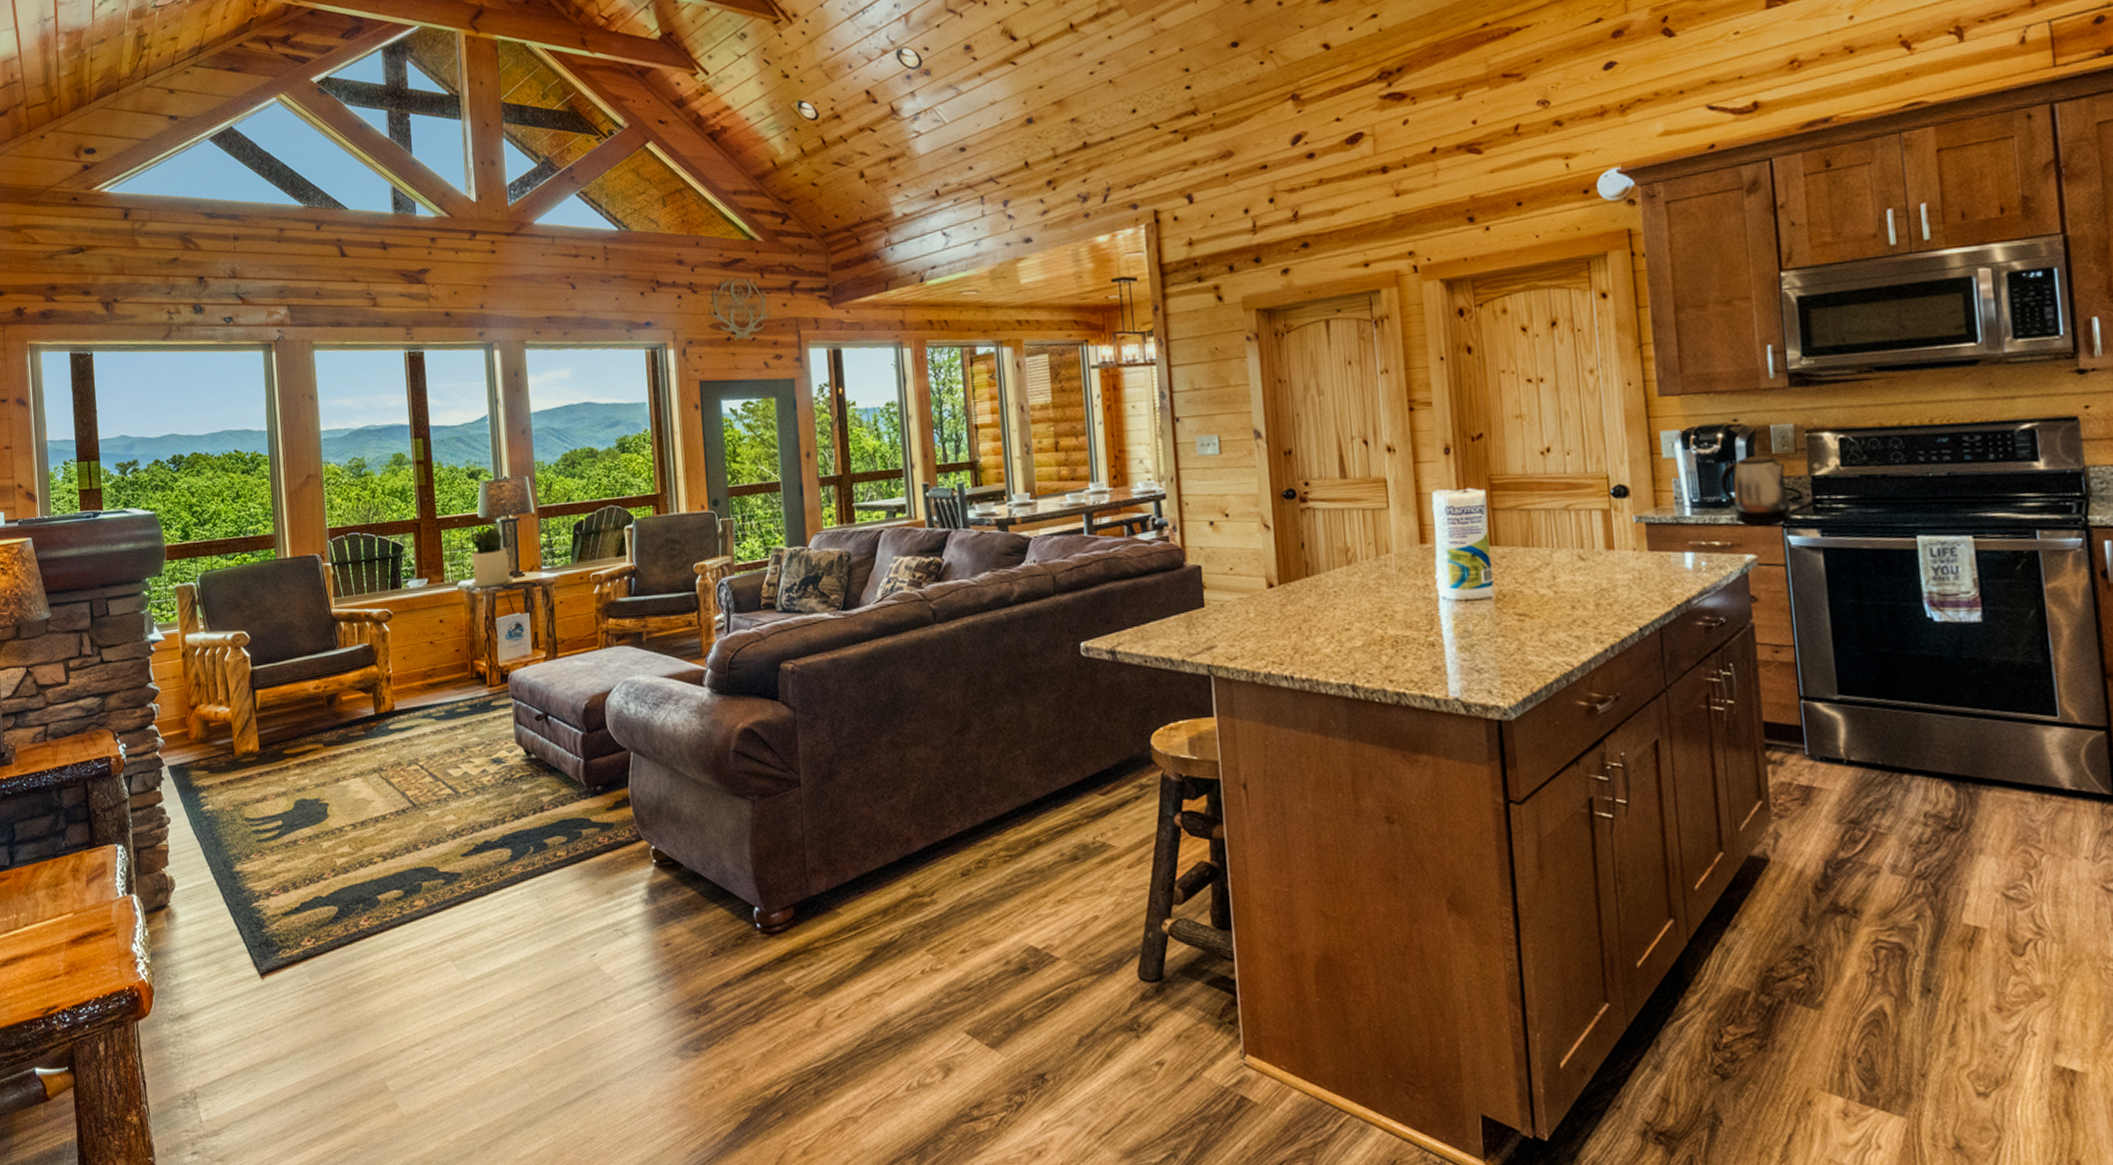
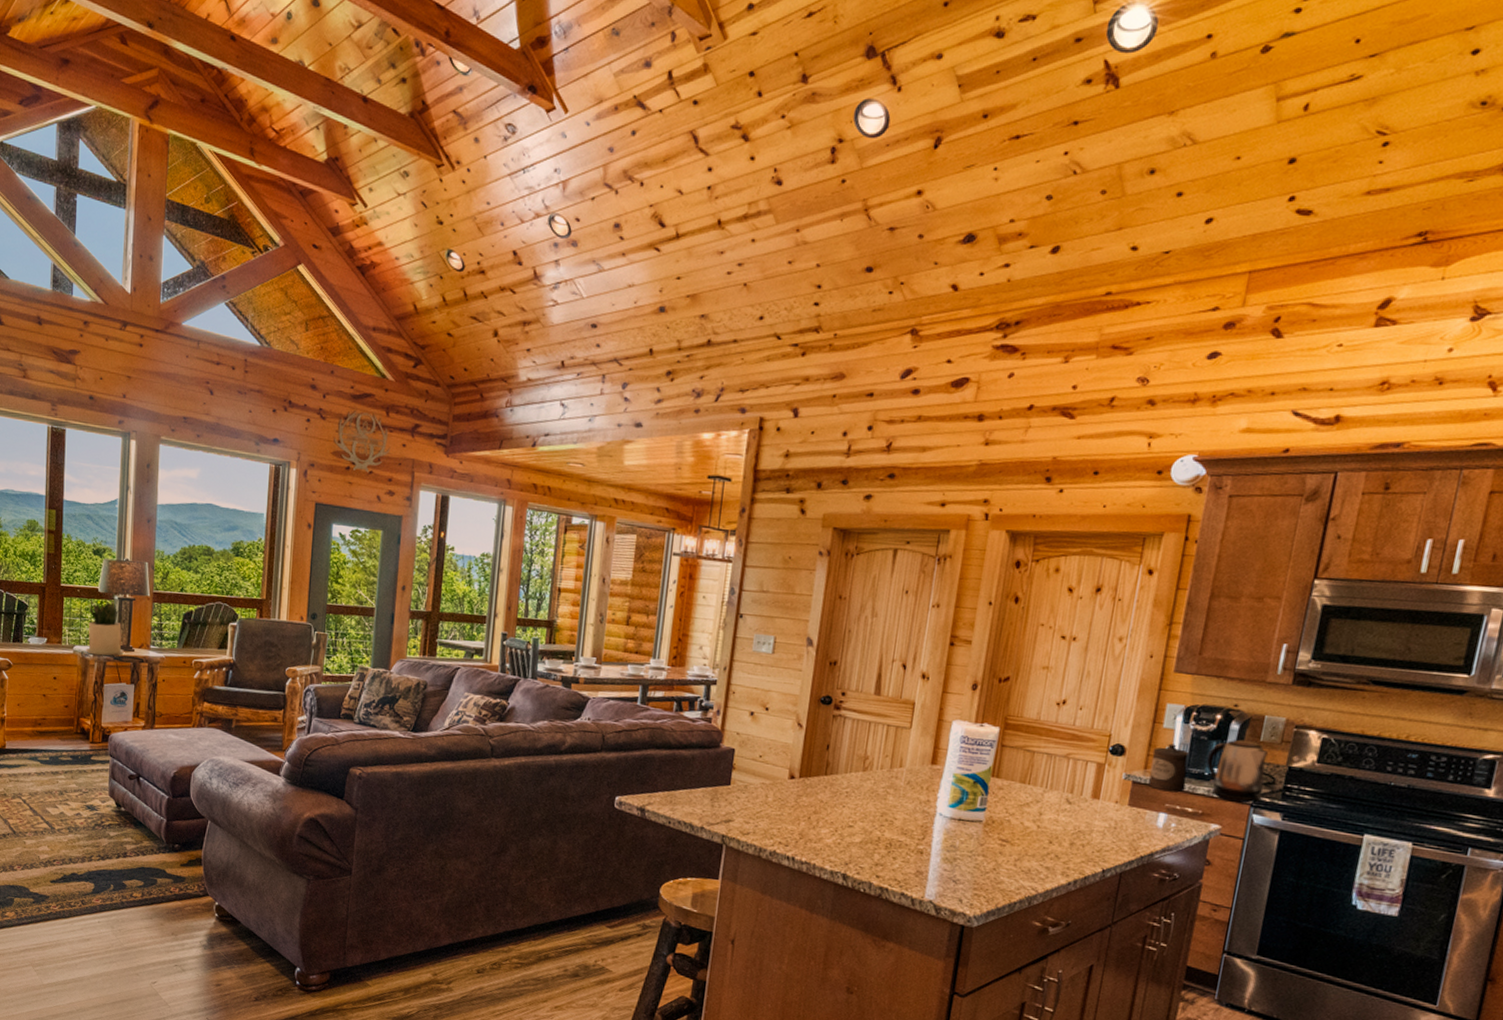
canister: none [1659,474,1705,528] -> present [1148,743,1190,792]

